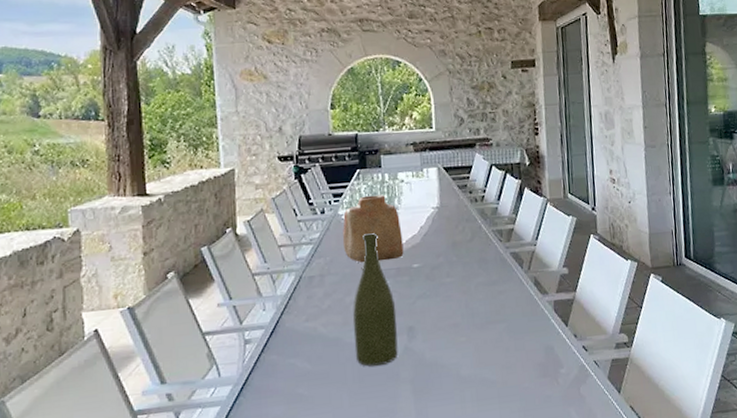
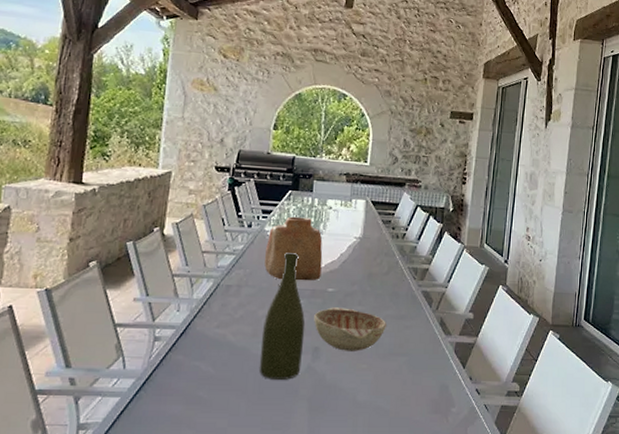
decorative bowl: none [403,282,479,327] -> present [314,307,386,351]

